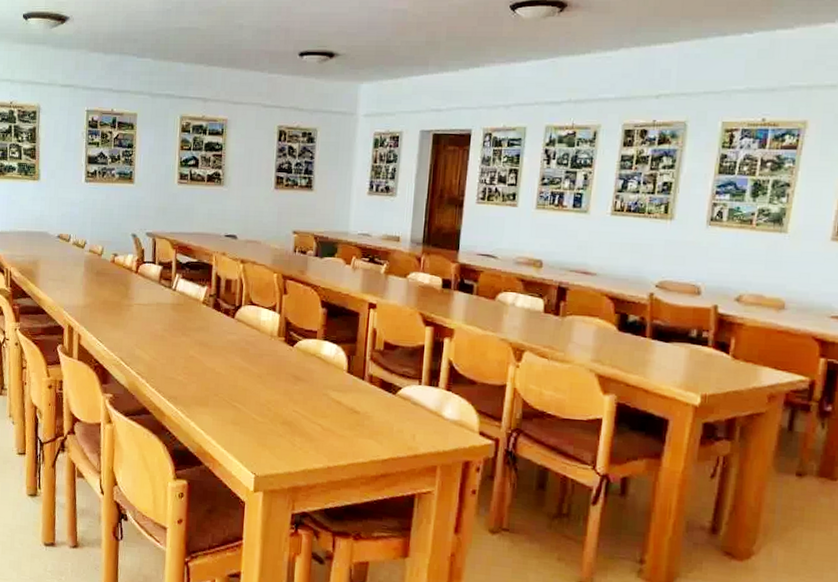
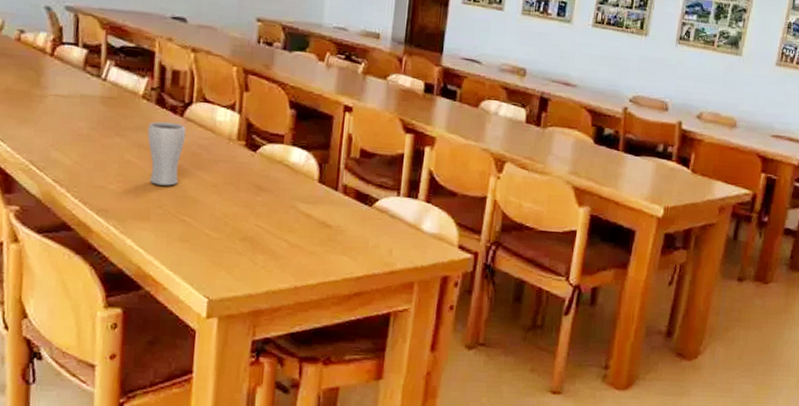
drinking glass: none [206,322,237,377] -> present [147,121,186,186]

